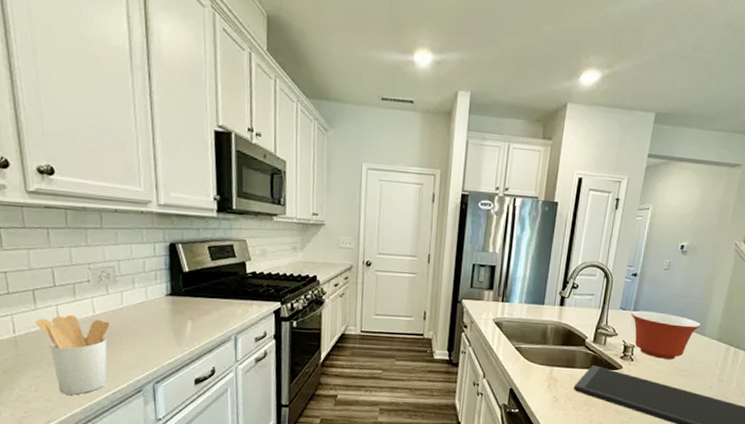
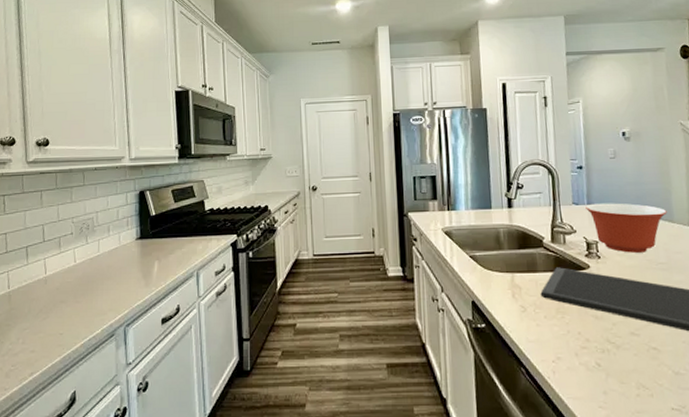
utensil holder: present [35,314,110,395] -> none [26,266,88,345]

